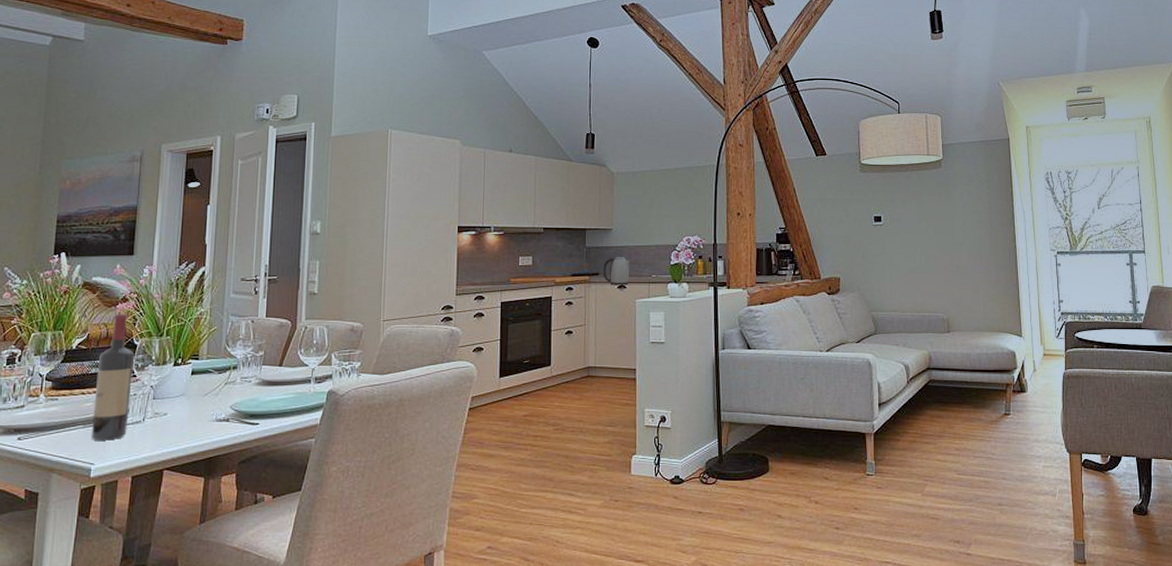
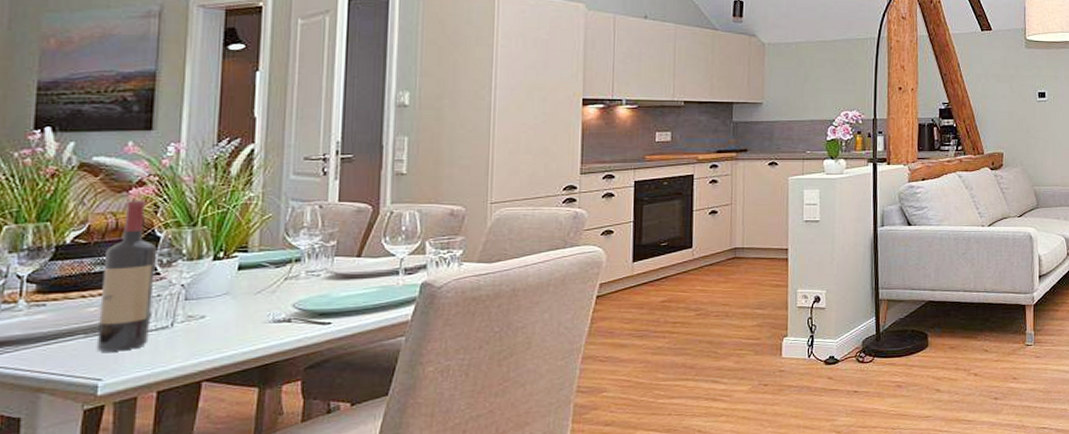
kettle: present [603,256,629,286] -> none [752,131,781,162]

